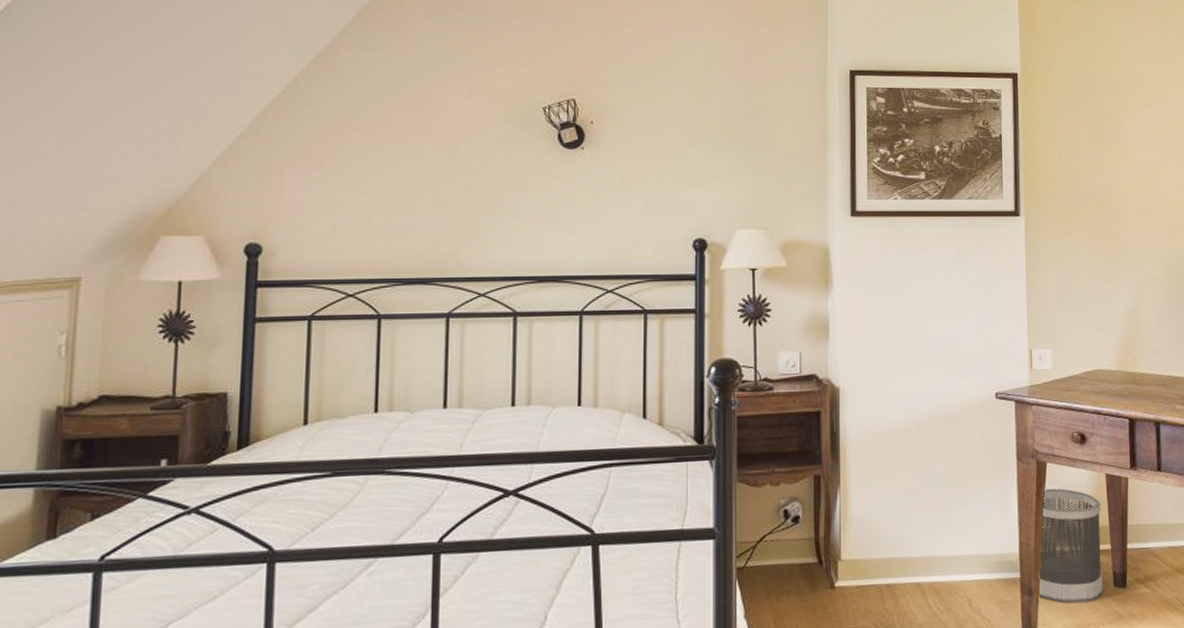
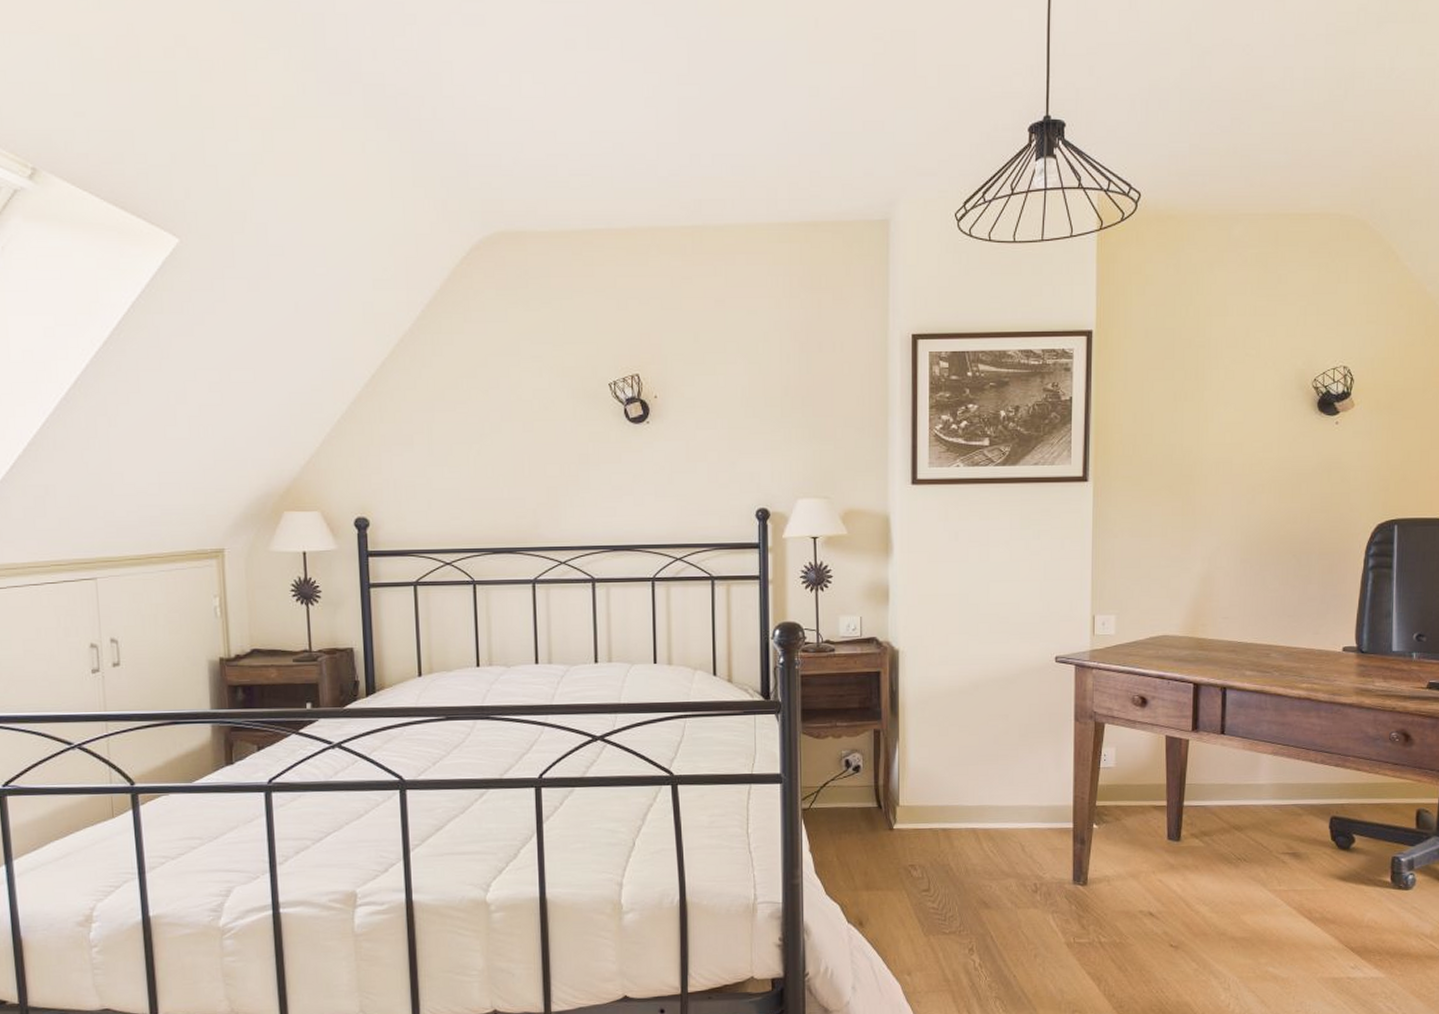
wastebasket: present [1038,488,1103,603] -> none [1091,747,1159,853]

